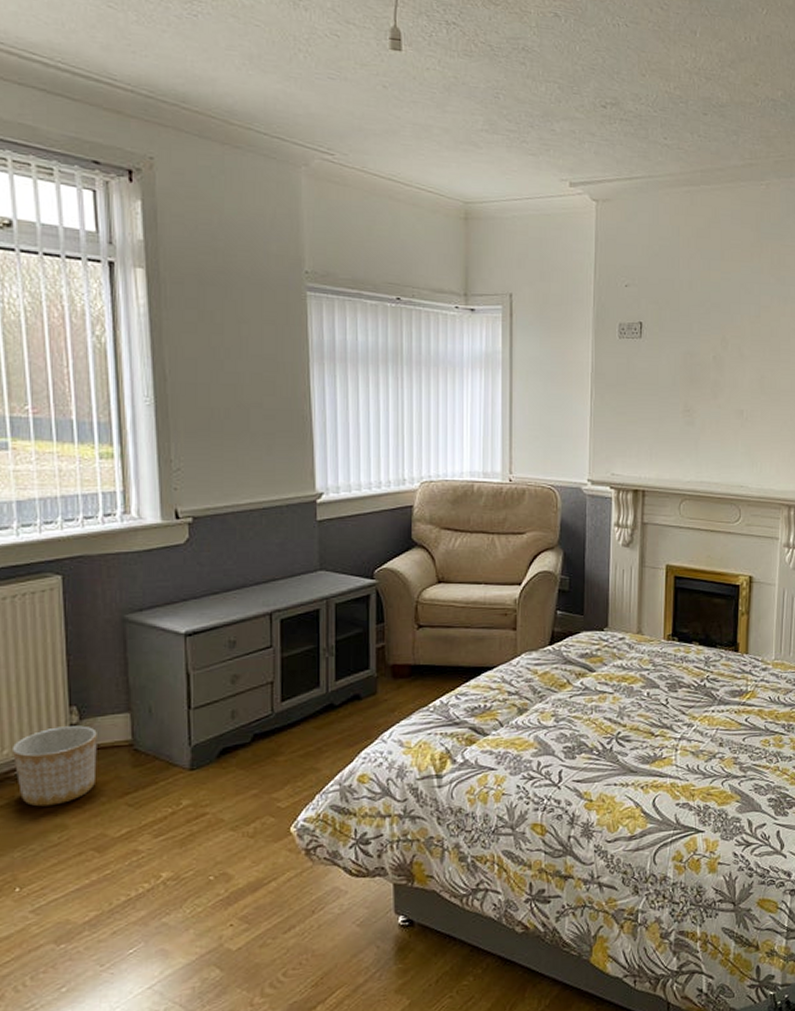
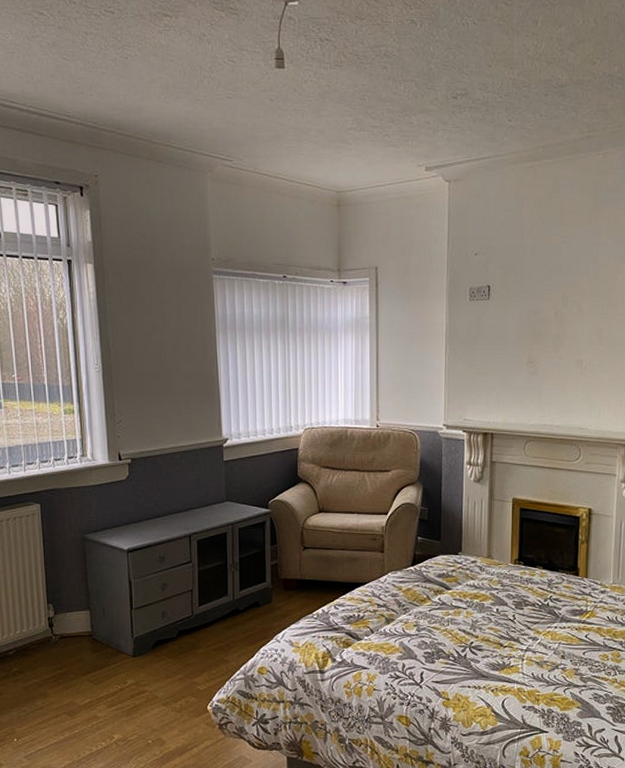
planter: present [13,725,97,807] -> none [10,619,67,679]

